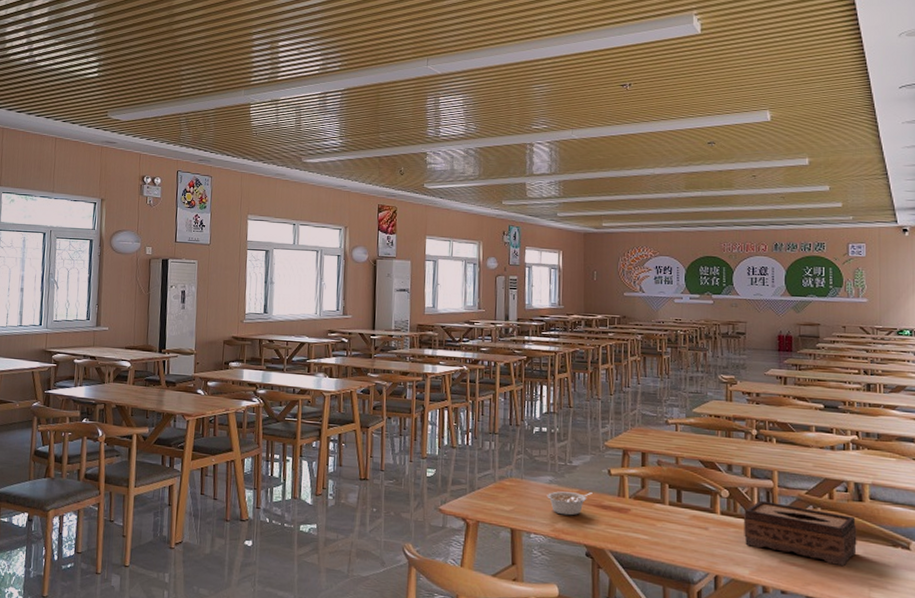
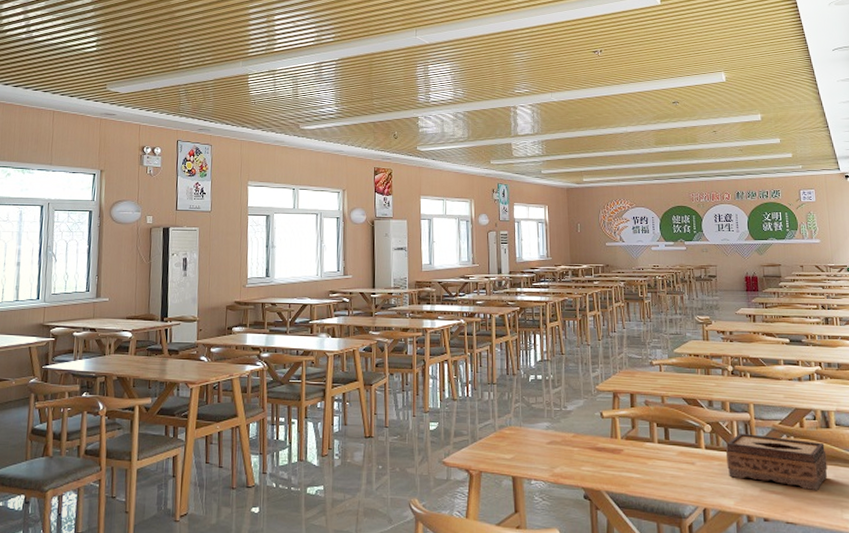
legume: present [547,491,593,516] -> none [545,435,587,460]

